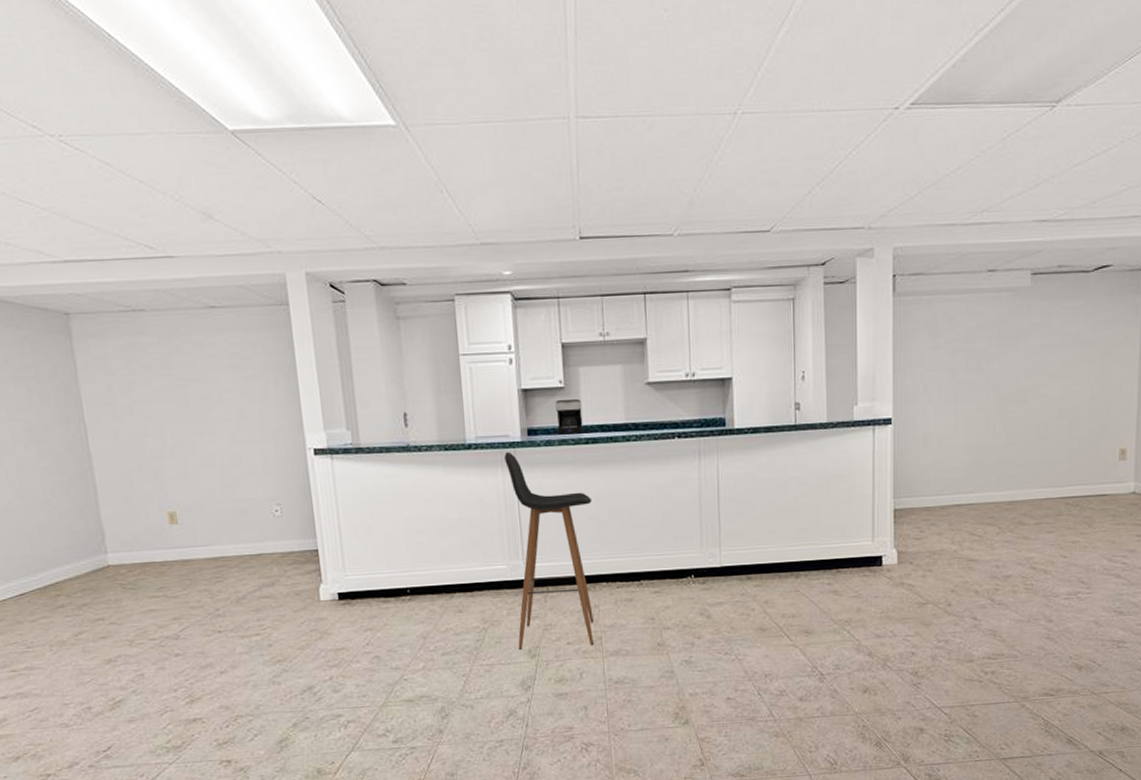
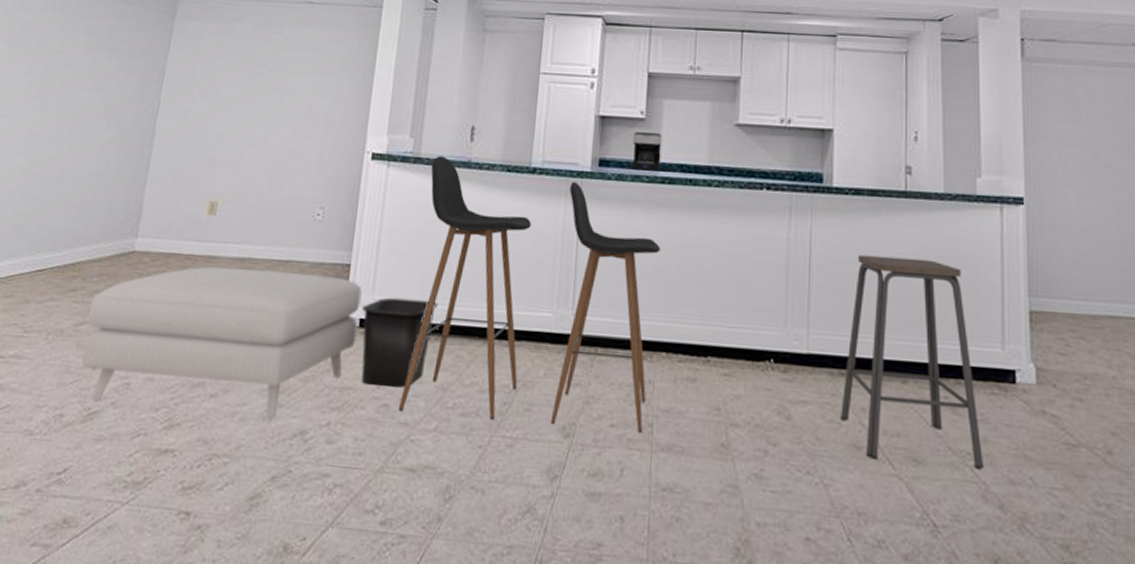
ottoman: none [82,562,339,693] -> present [81,266,362,419]
waste bin: none [337,569,405,644] -> present [361,297,438,388]
bar stool: none [372,443,486,659] -> present [398,156,531,421]
bar stool: none [749,479,857,636] -> present [841,254,983,469]

